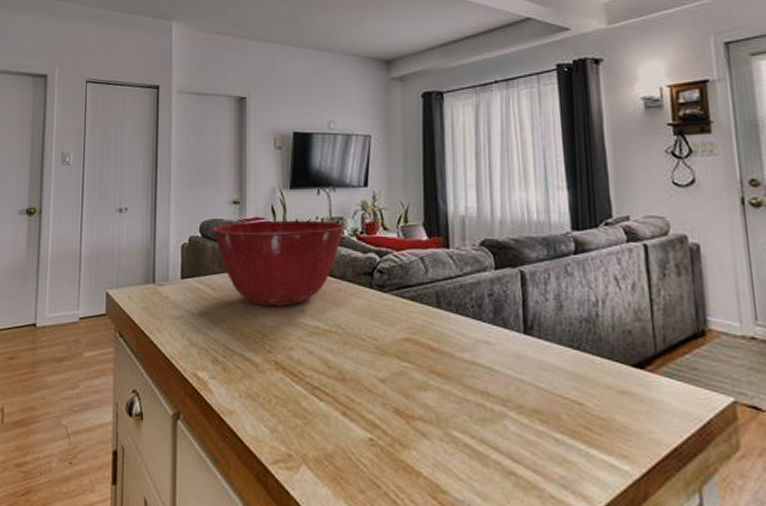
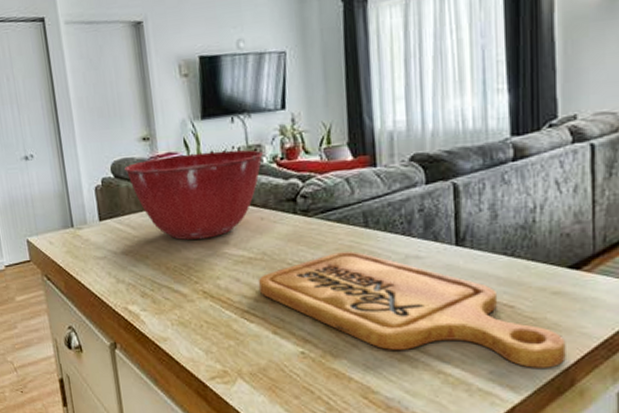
cutting board: none [331,331,637,477] -> present [258,251,566,368]

